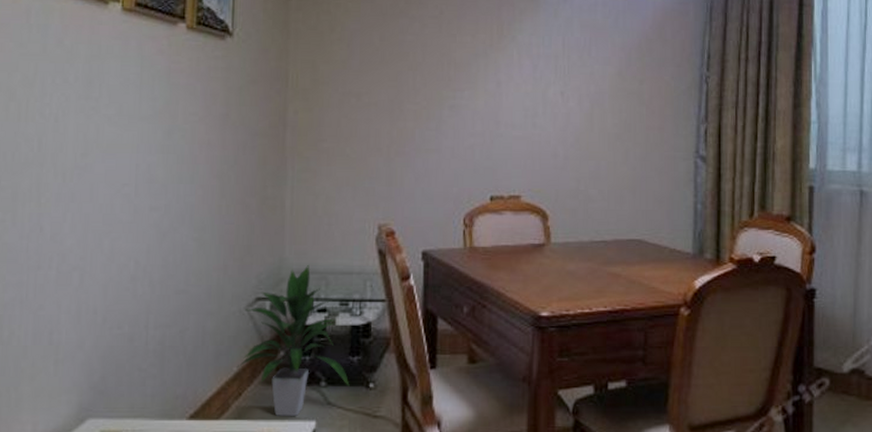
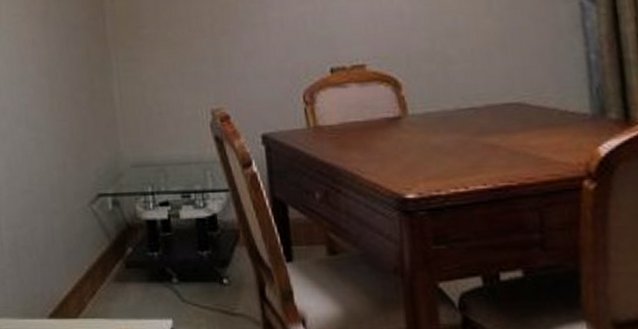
indoor plant: present [236,264,350,416] -> none [87,156,203,314]

